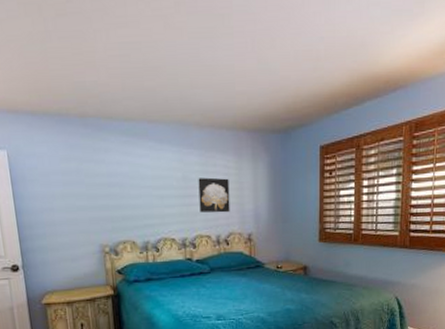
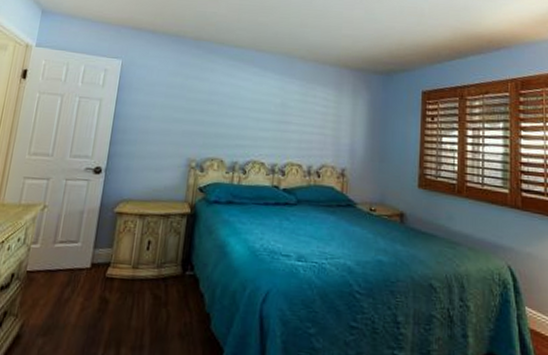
wall art: present [198,177,230,213] -> none [294,106,327,144]

